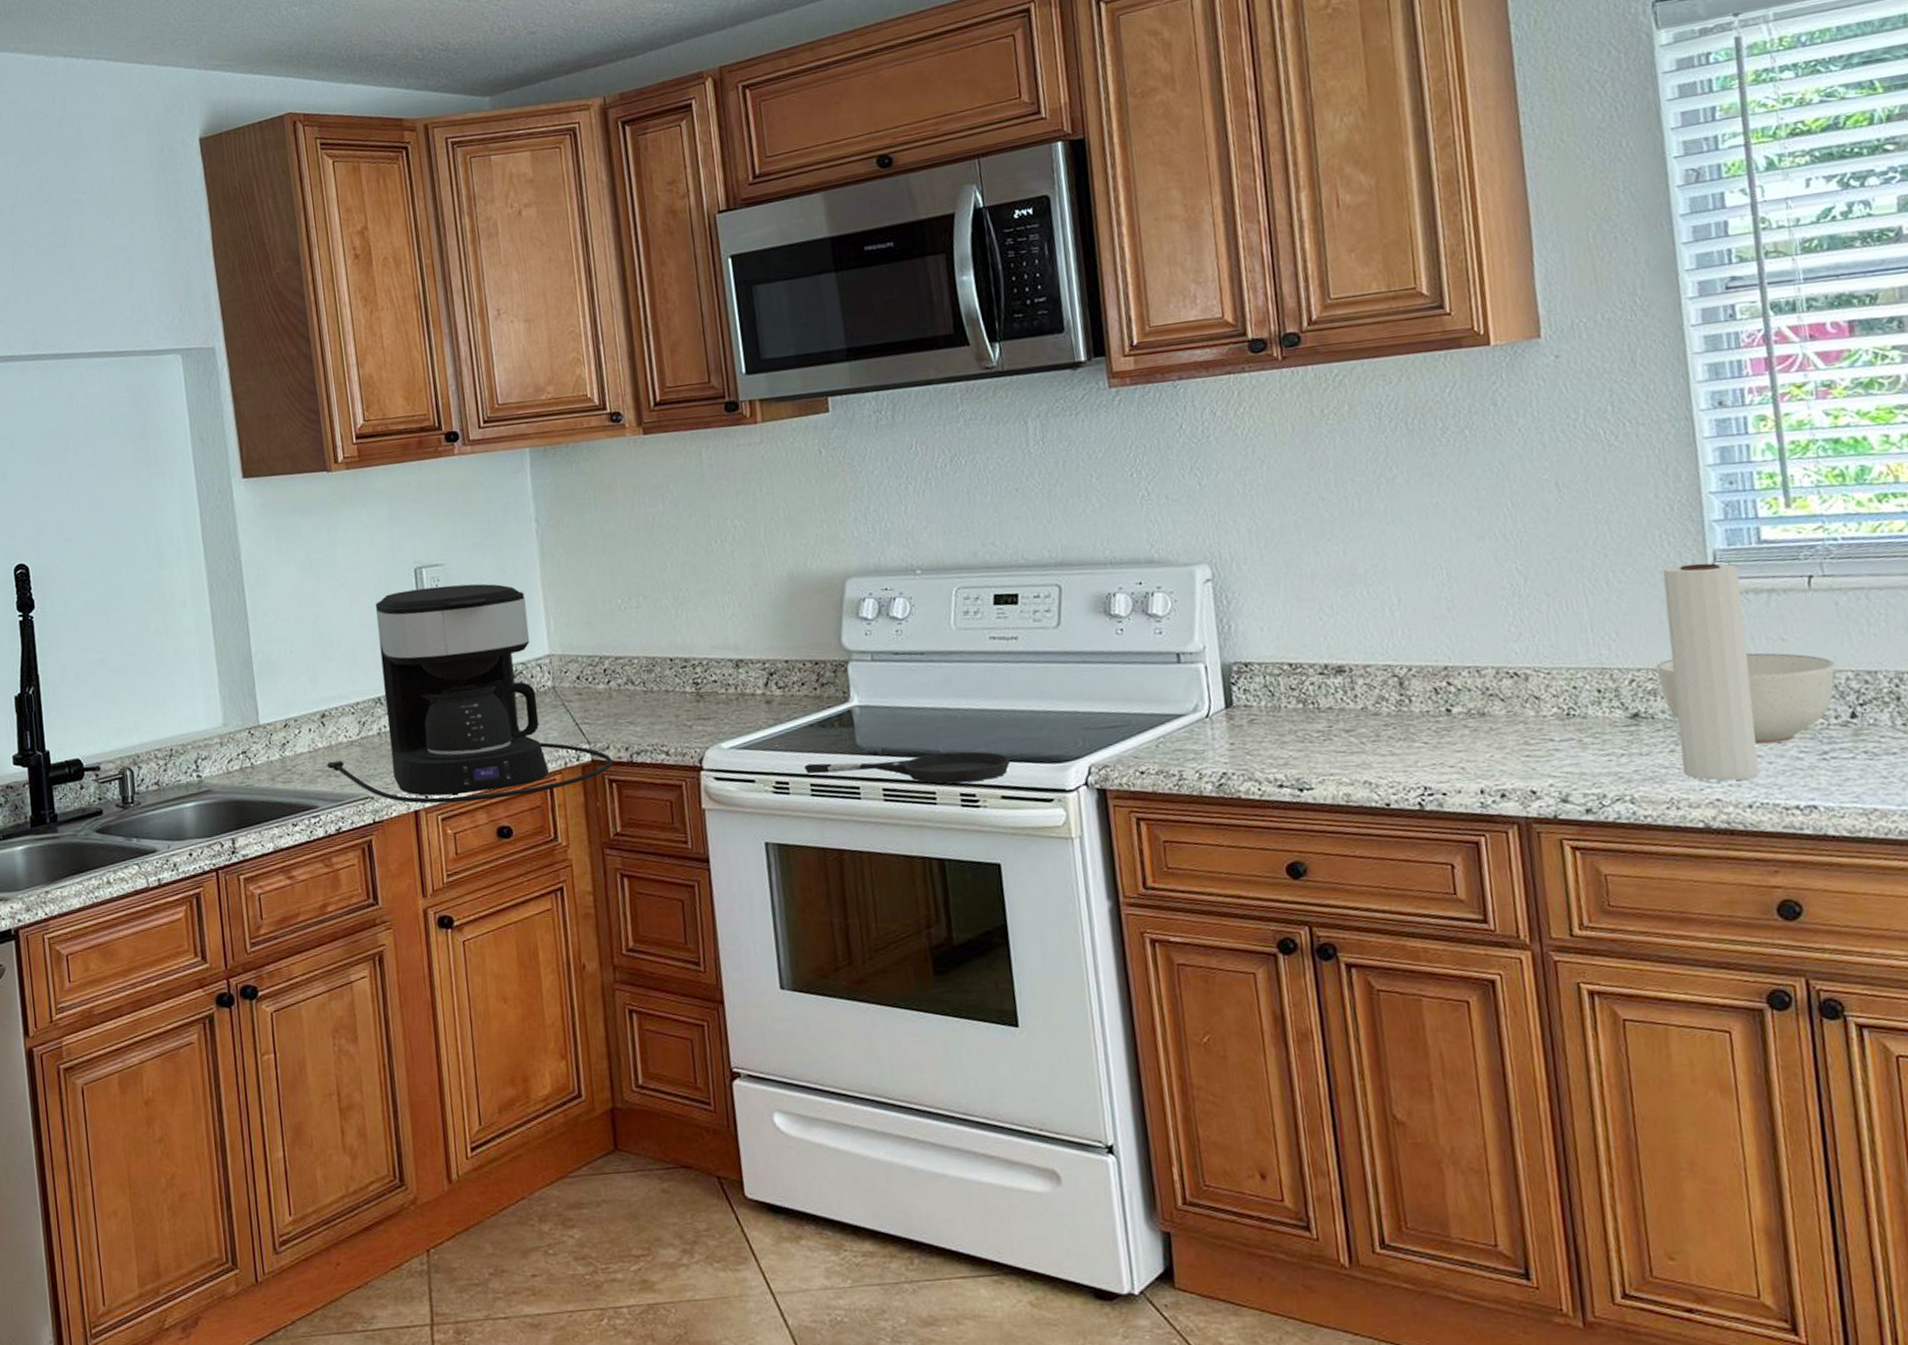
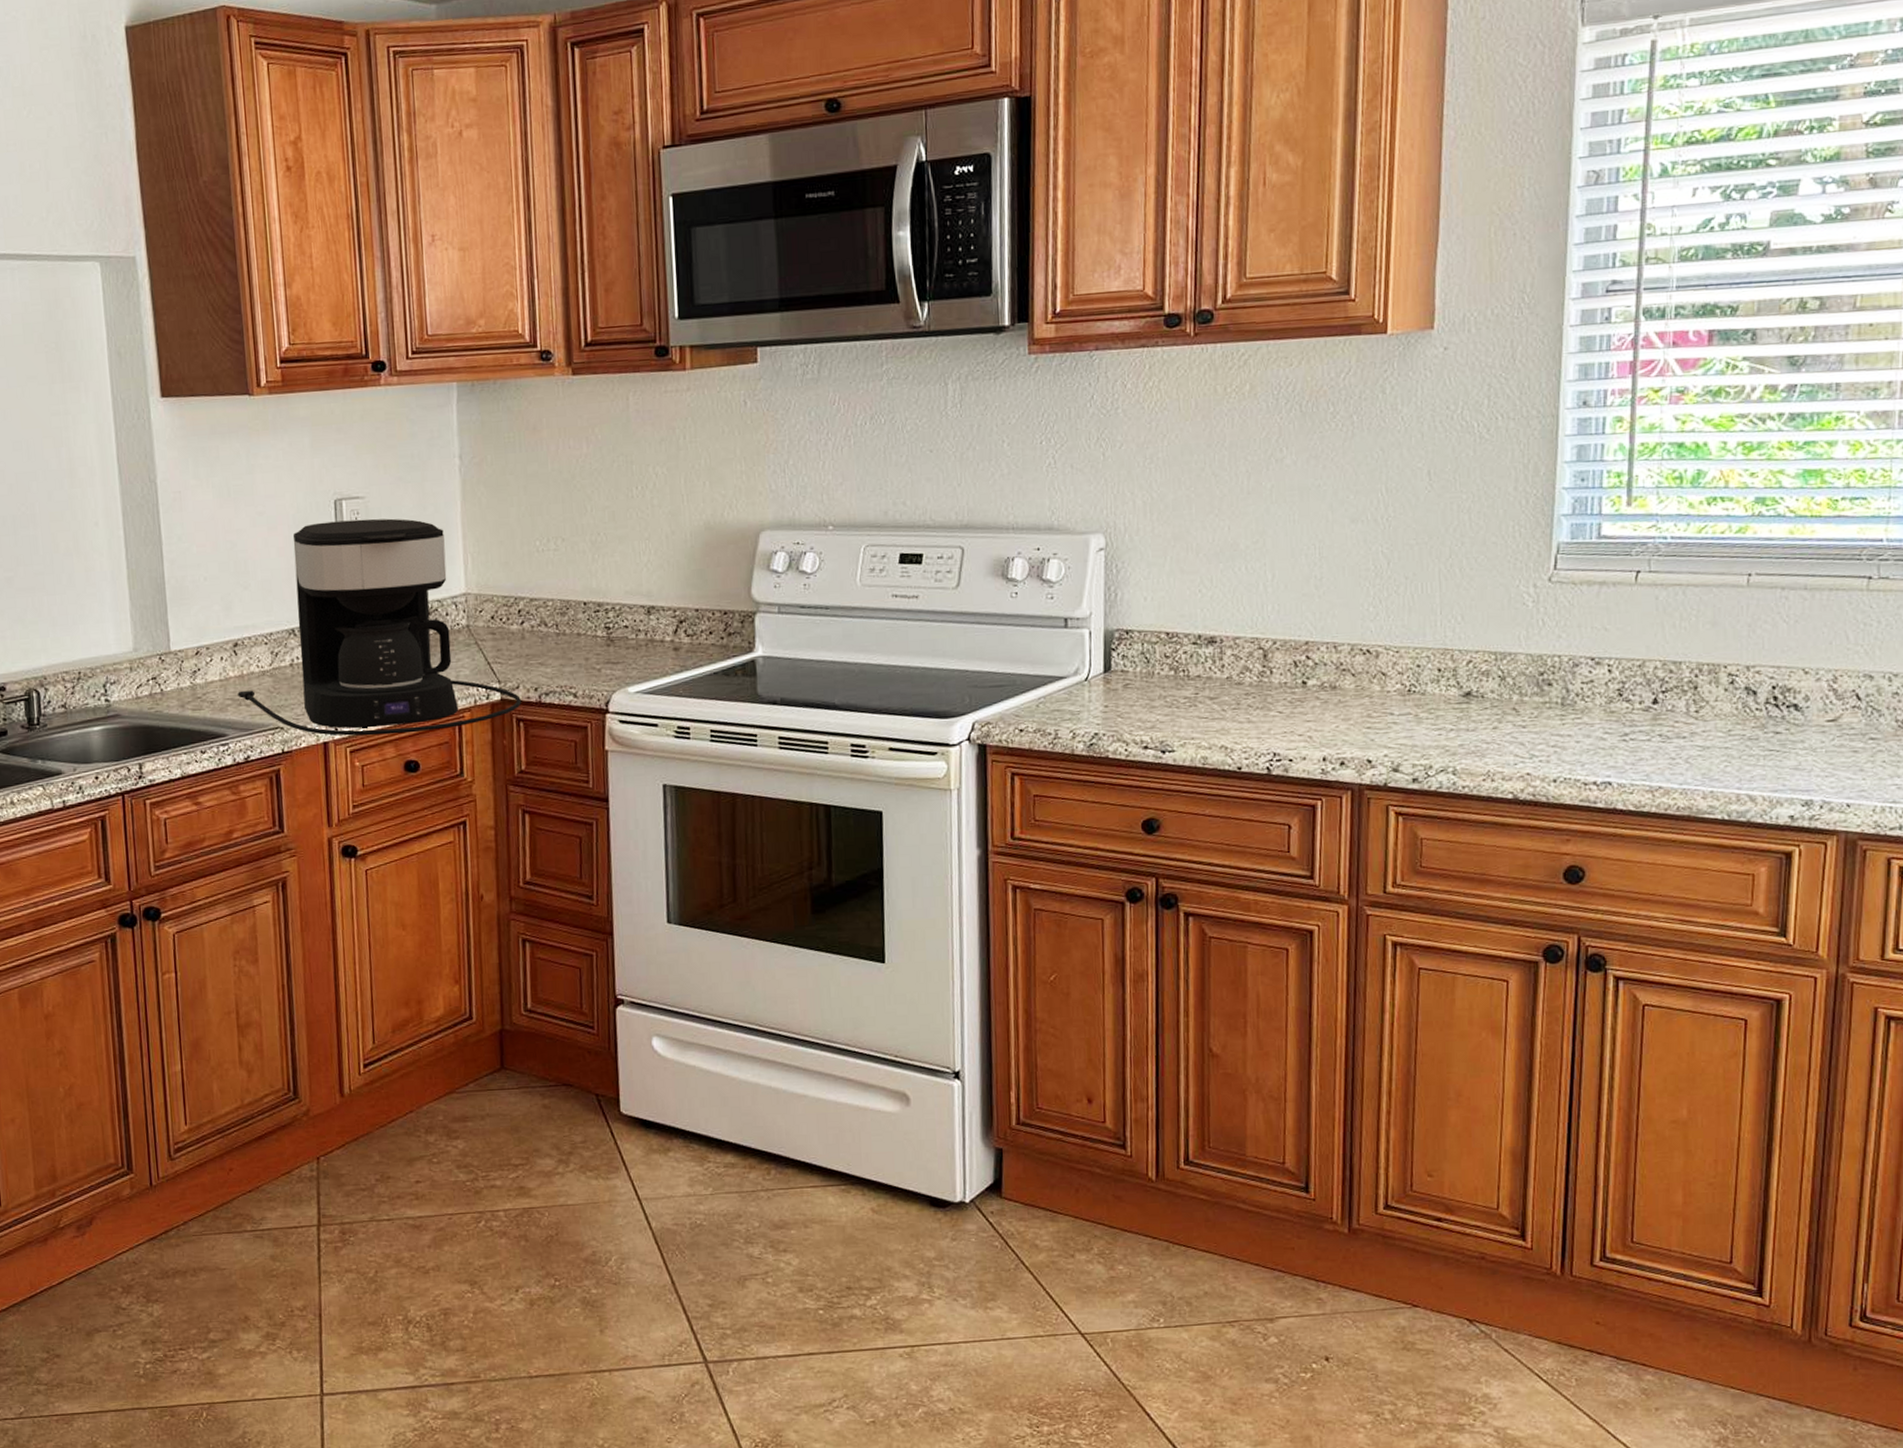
frying pan: present [804,751,1011,784] -> none [705,704,901,734]
bowl: present [1655,652,1836,744] -> none [1491,640,1648,725]
paper towel roll: present [1662,561,1760,781] -> none [1501,554,1577,757]

